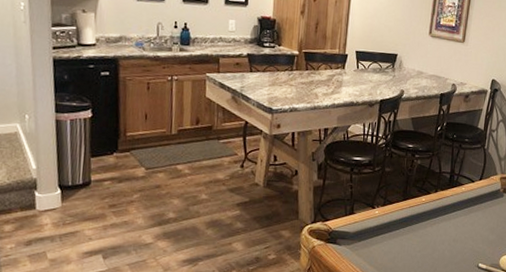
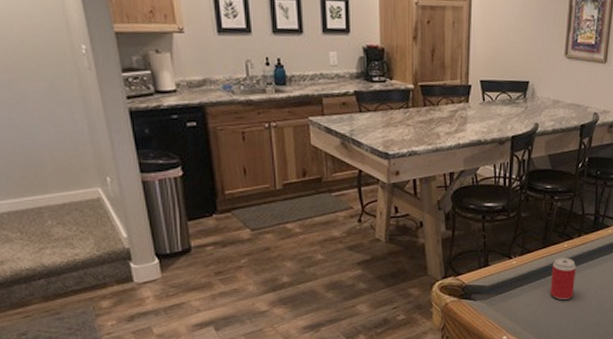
beverage can: none [408,210,432,249] -> present [550,257,576,299]

